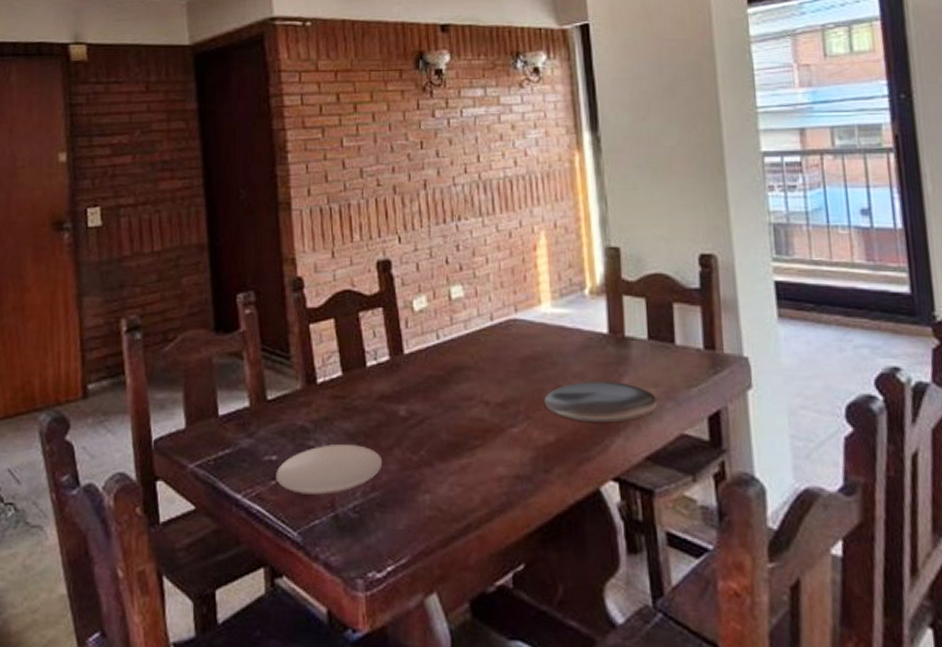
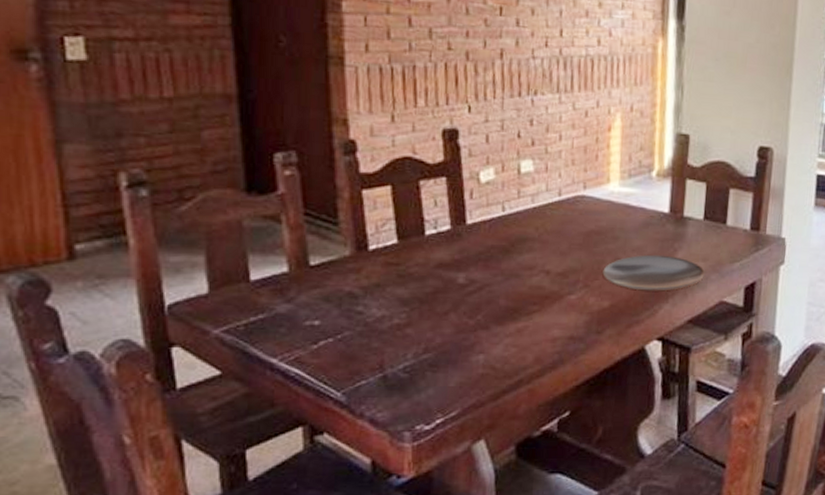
plate: present [276,444,383,495] -> none [318,310,438,357]

